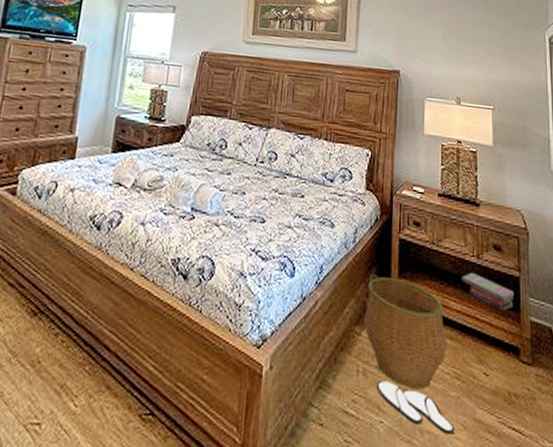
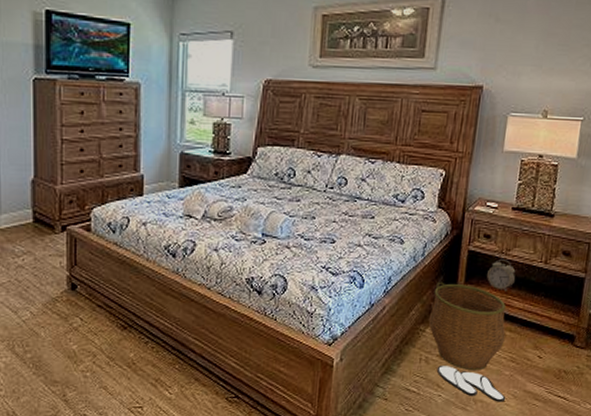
alarm clock: none [421,251,450,290] -> present [487,259,516,292]
books: present [461,272,514,312] -> none [526,275,577,307]

